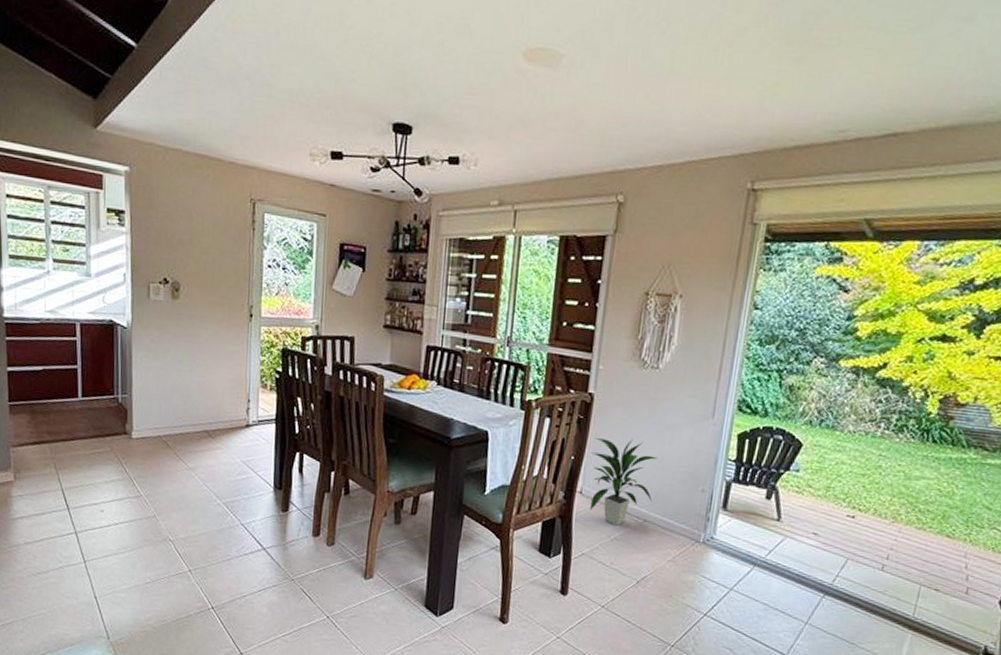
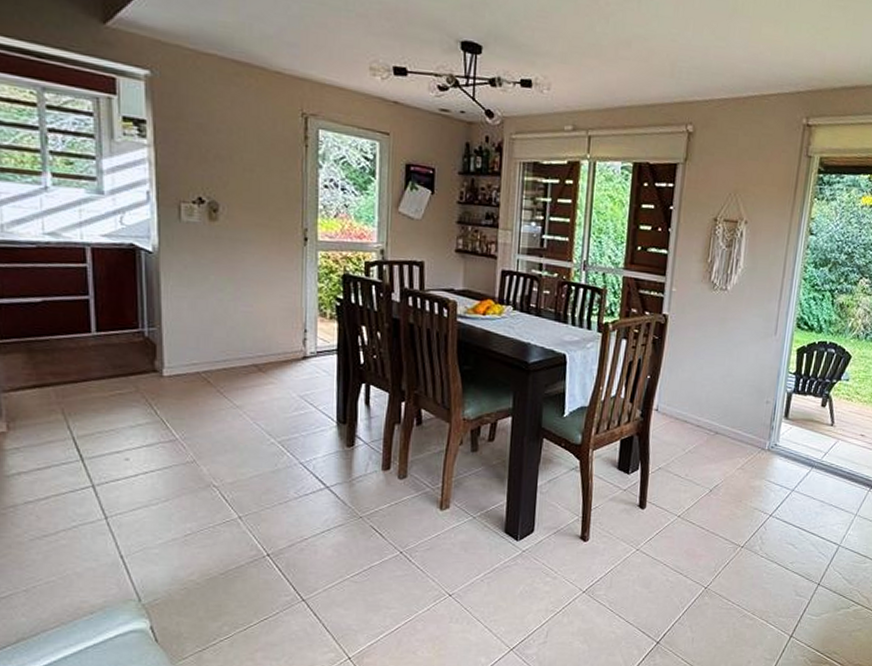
indoor plant: present [590,438,658,526] -> none [666,357,727,440]

